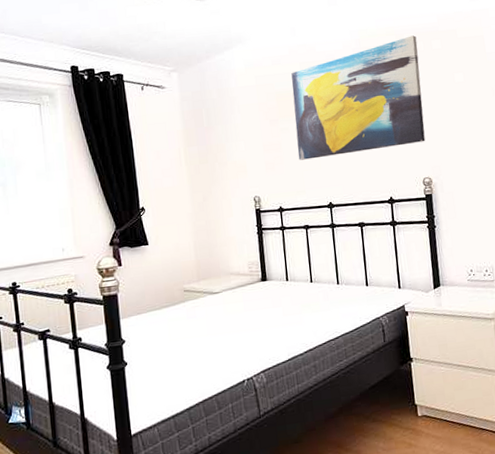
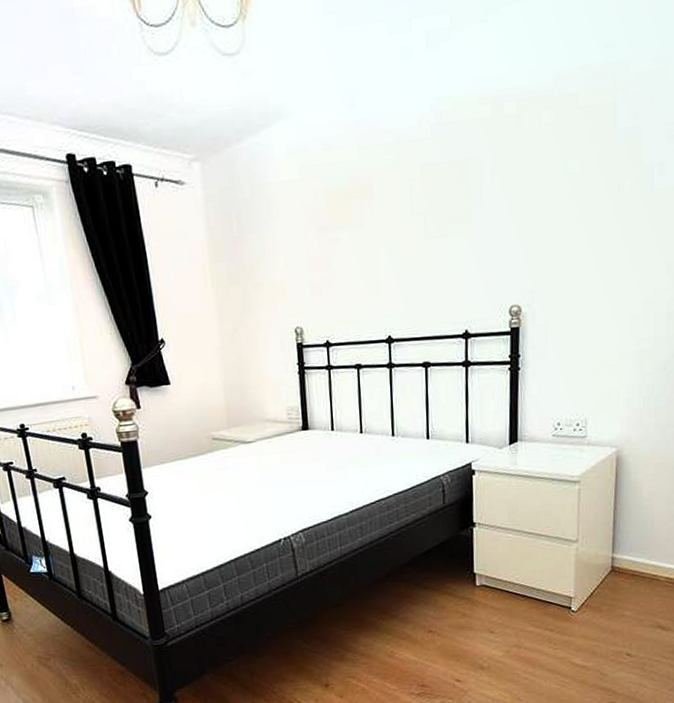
wall art: present [291,35,426,160] -> none [347,103,521,281]

